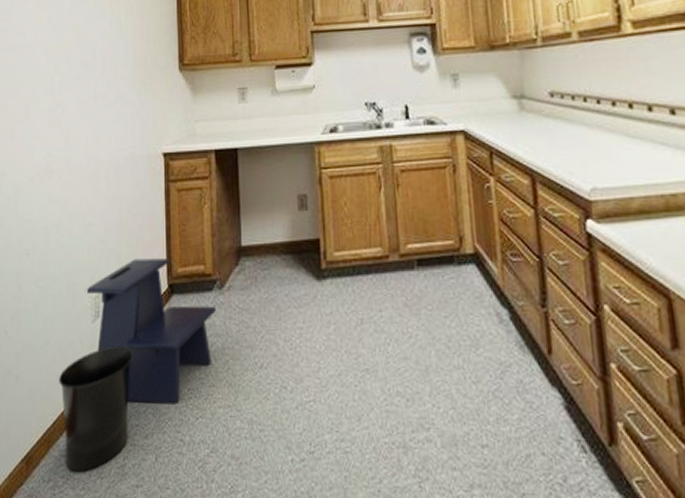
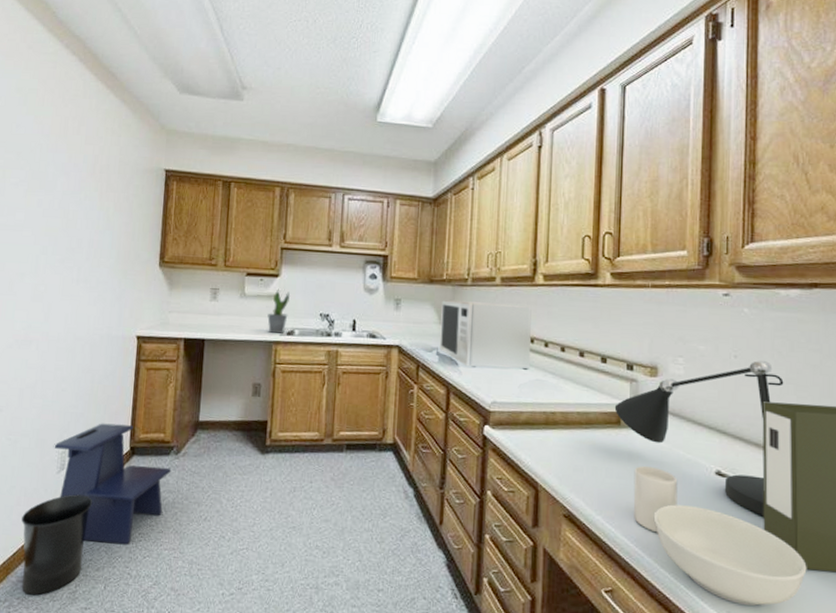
potted plant: none [305,80,329,132] -> present [267,290,291,334]
microwave: none [509,61,634,147] -> present [439,300,532,370]

